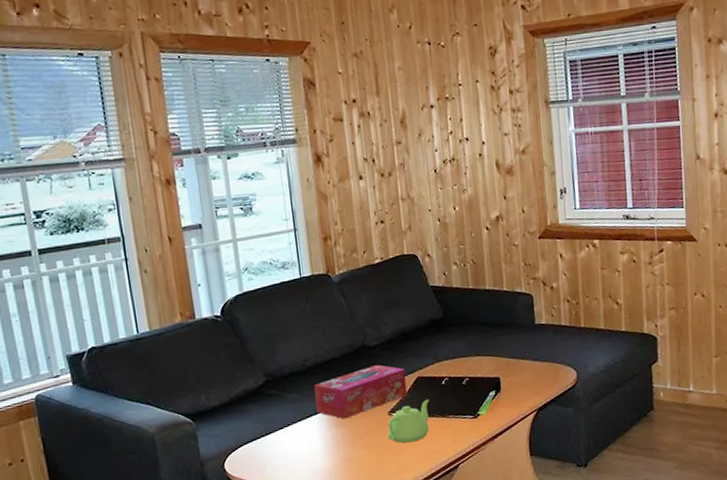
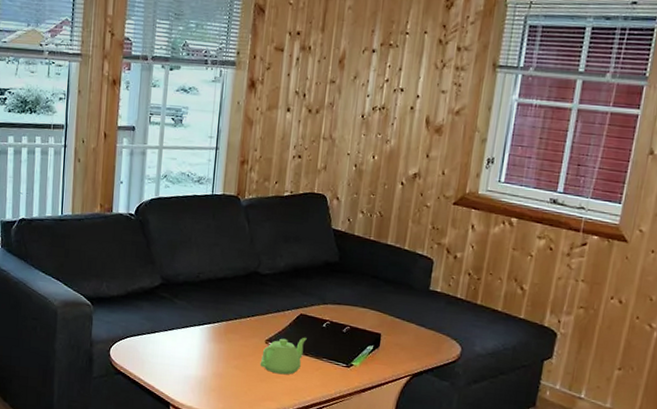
tissue box: present [314,365,408,419] -> none [201,292,290,337]

